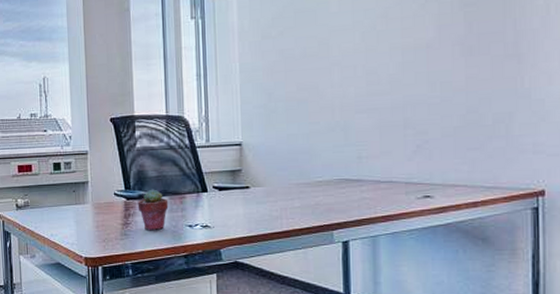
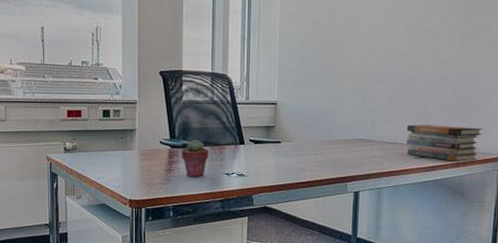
book stack: none [403,157,504,200] -> present [406,124,482,162]

